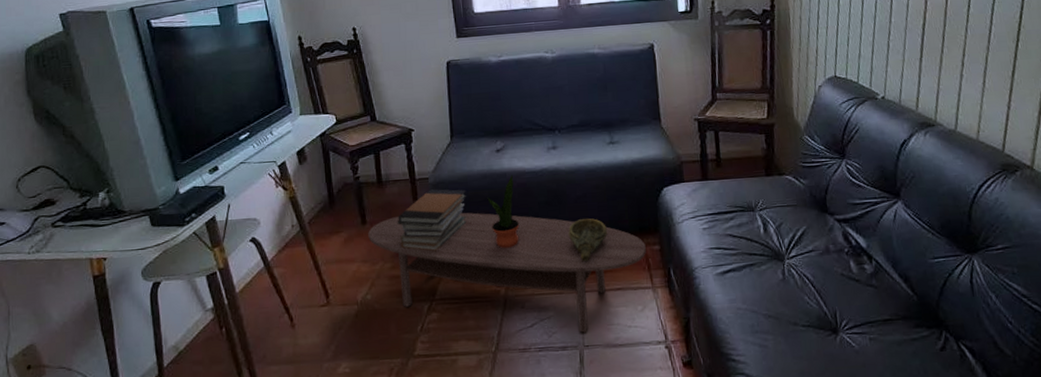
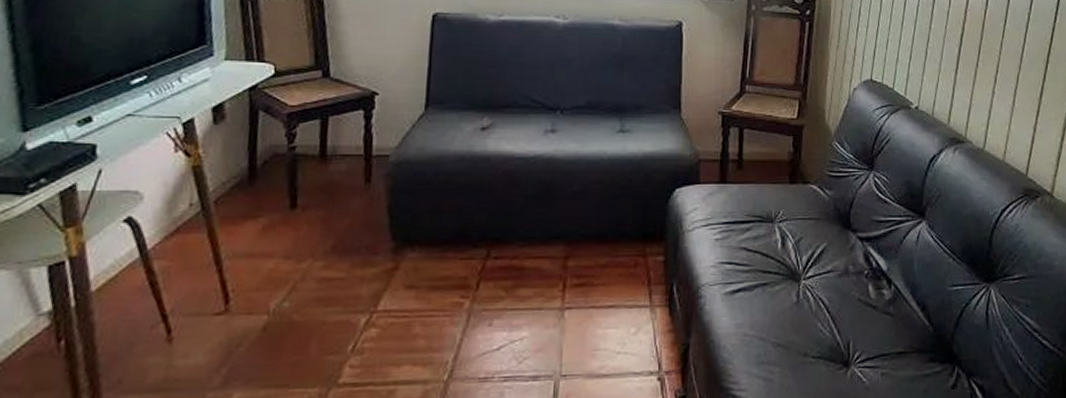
coffee table: present [368,212,646,333] -> none [297,202,648,359]
book stack: present [397,189,467,252] -> none [339,170,437,249]
potted plant: present [487,175,520,249] -> none [462,159,499,251]
decorative bowl: present [568,218,607,262] -> none [558,219,605,272]

